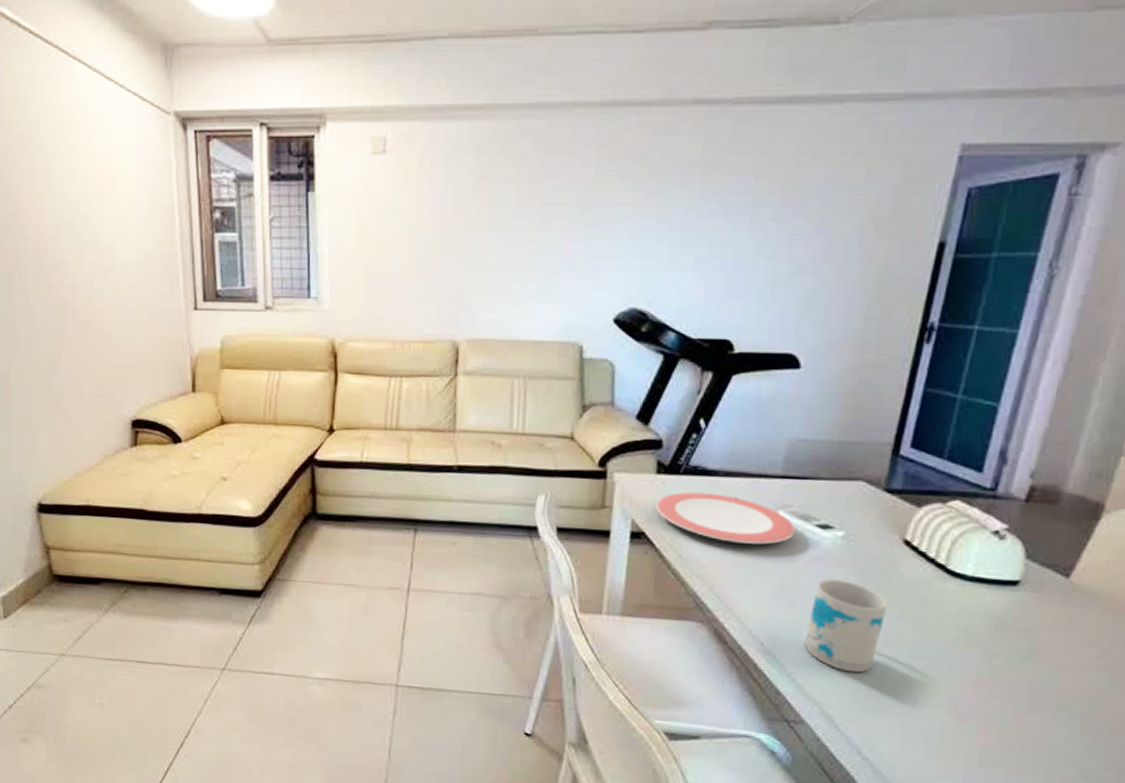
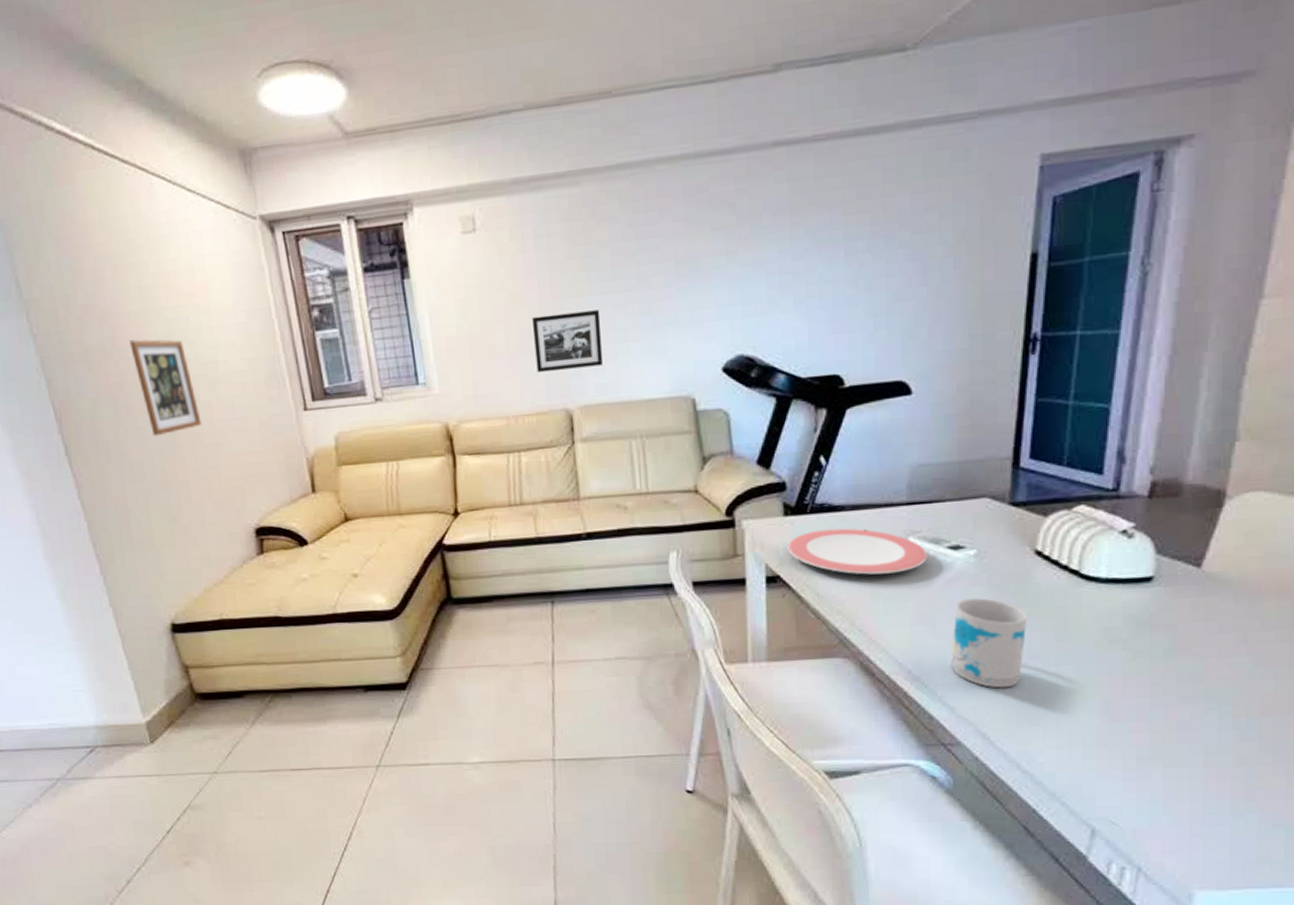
picture frame: none [31,219,92,317] -> present [129,339,202,437]
picture frame: none [429,245,499,302] -> present [531,310,603,373]

